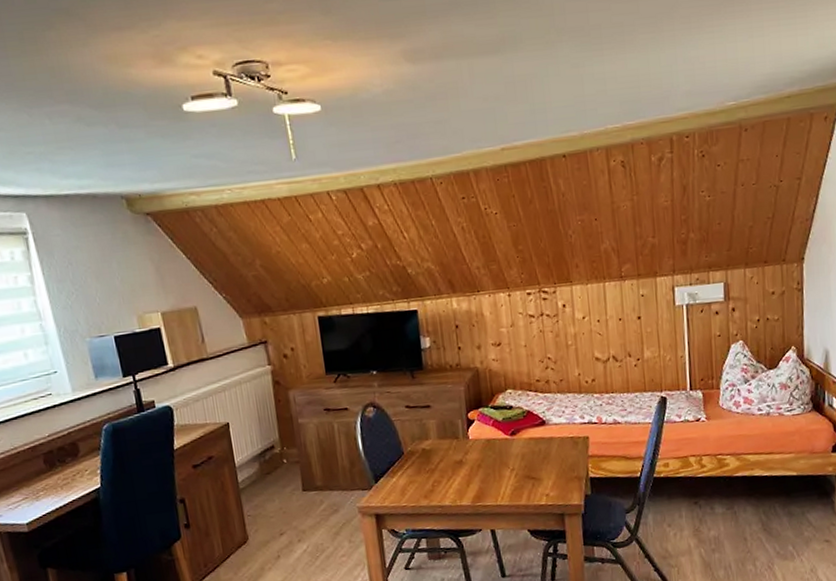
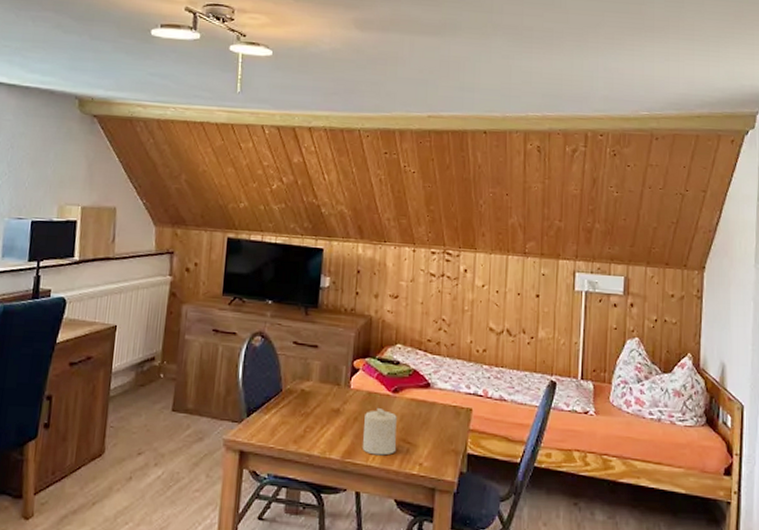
candle: none [487,451,523,495] -> present [362,407,397,456]

